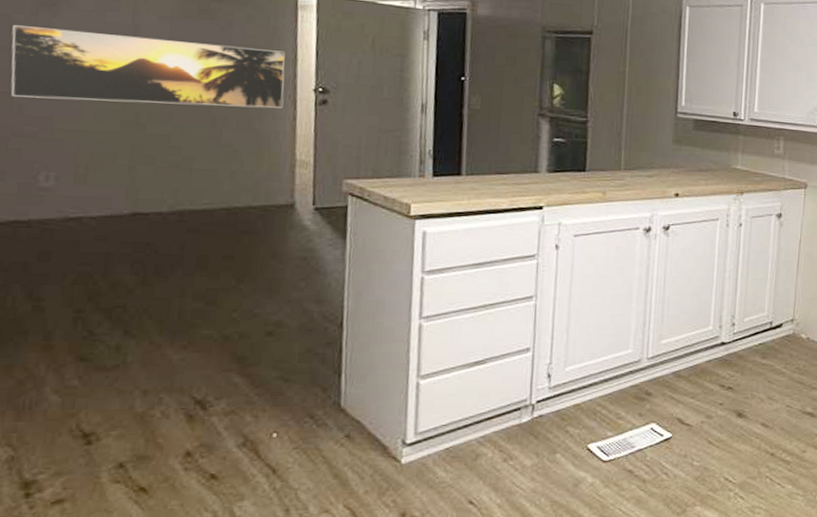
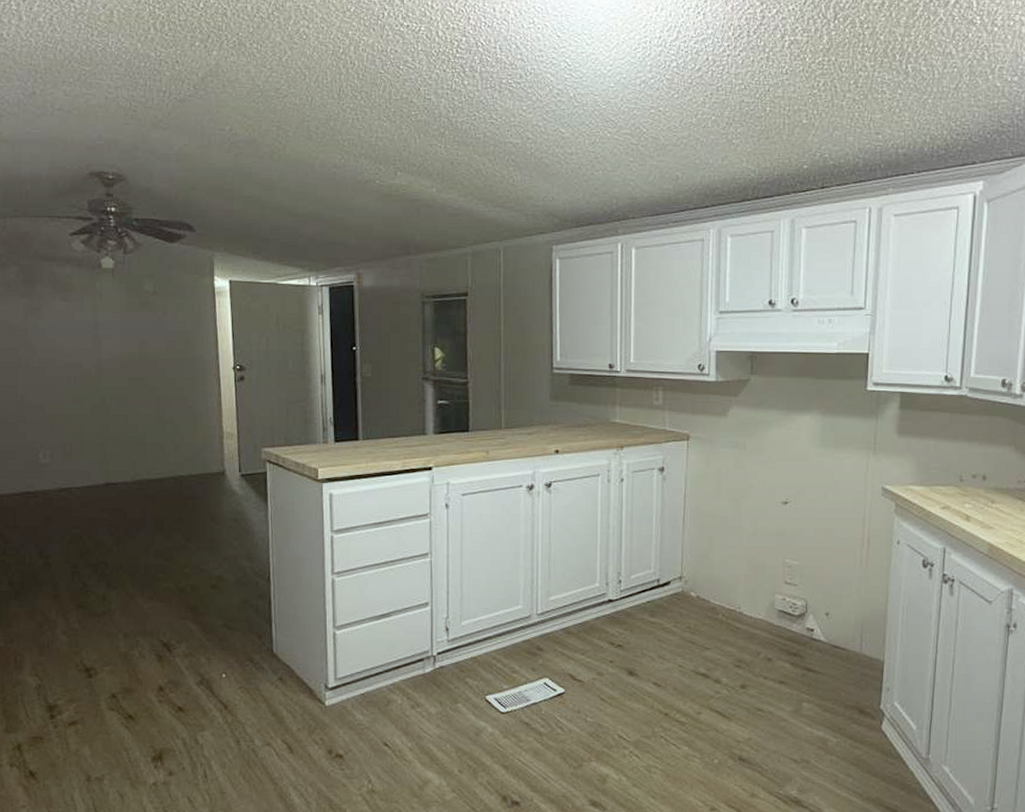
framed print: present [11,25,285,108] -> none [12,329,210,389]

